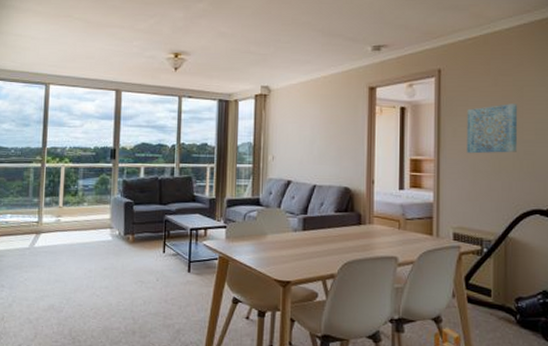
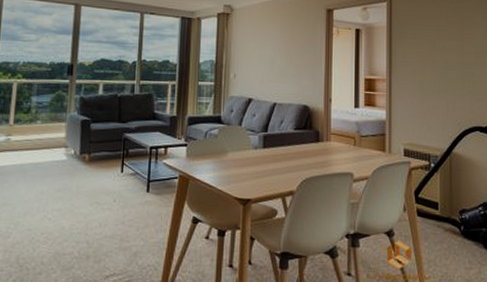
wall art: present [467,104,518,154] -> none [415,28,460,74]

